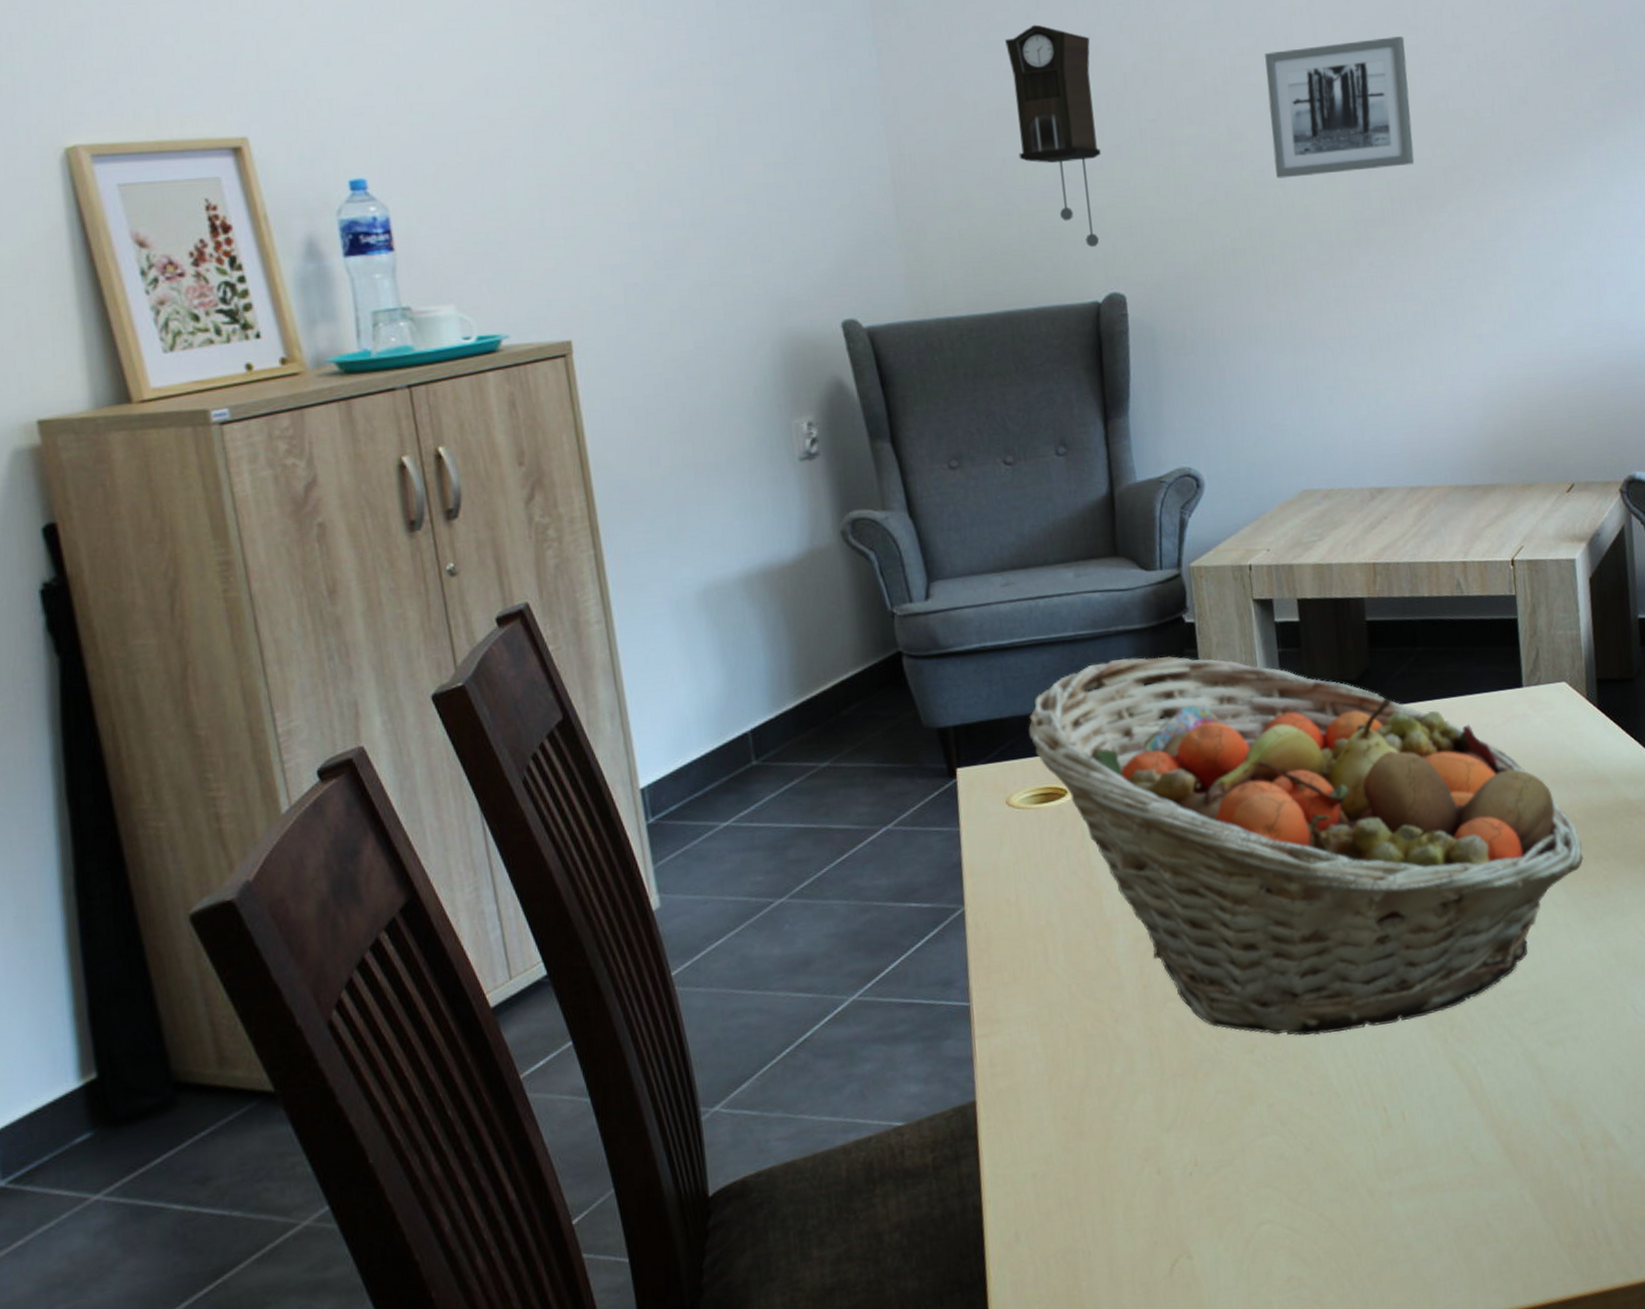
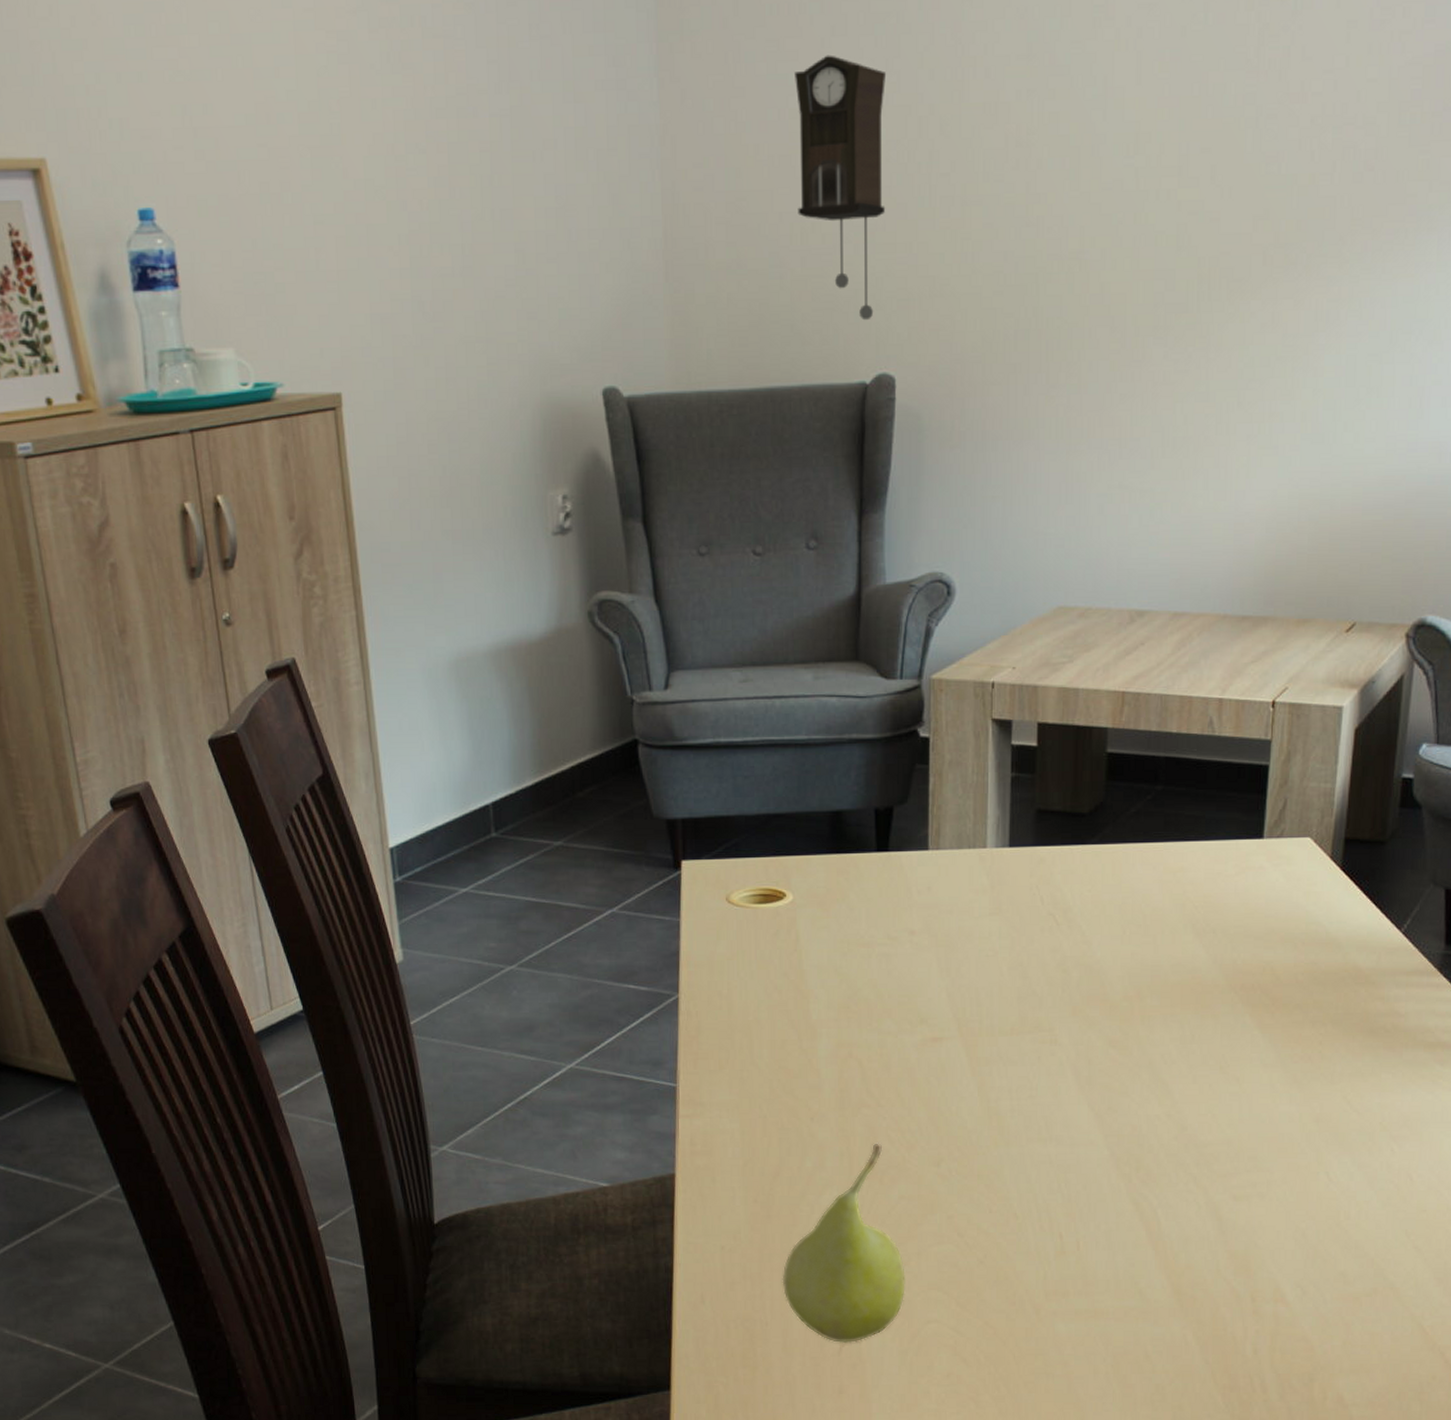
fruit basket: present [1028,656,1583,1036] -> none [754,767,1300,1159]
fruit: none [1101,1035,1234,1263] -> present [782,1141,905,1343]
wall art: present [1264,36,1415,179] -> none [1073,81,1241,250]

